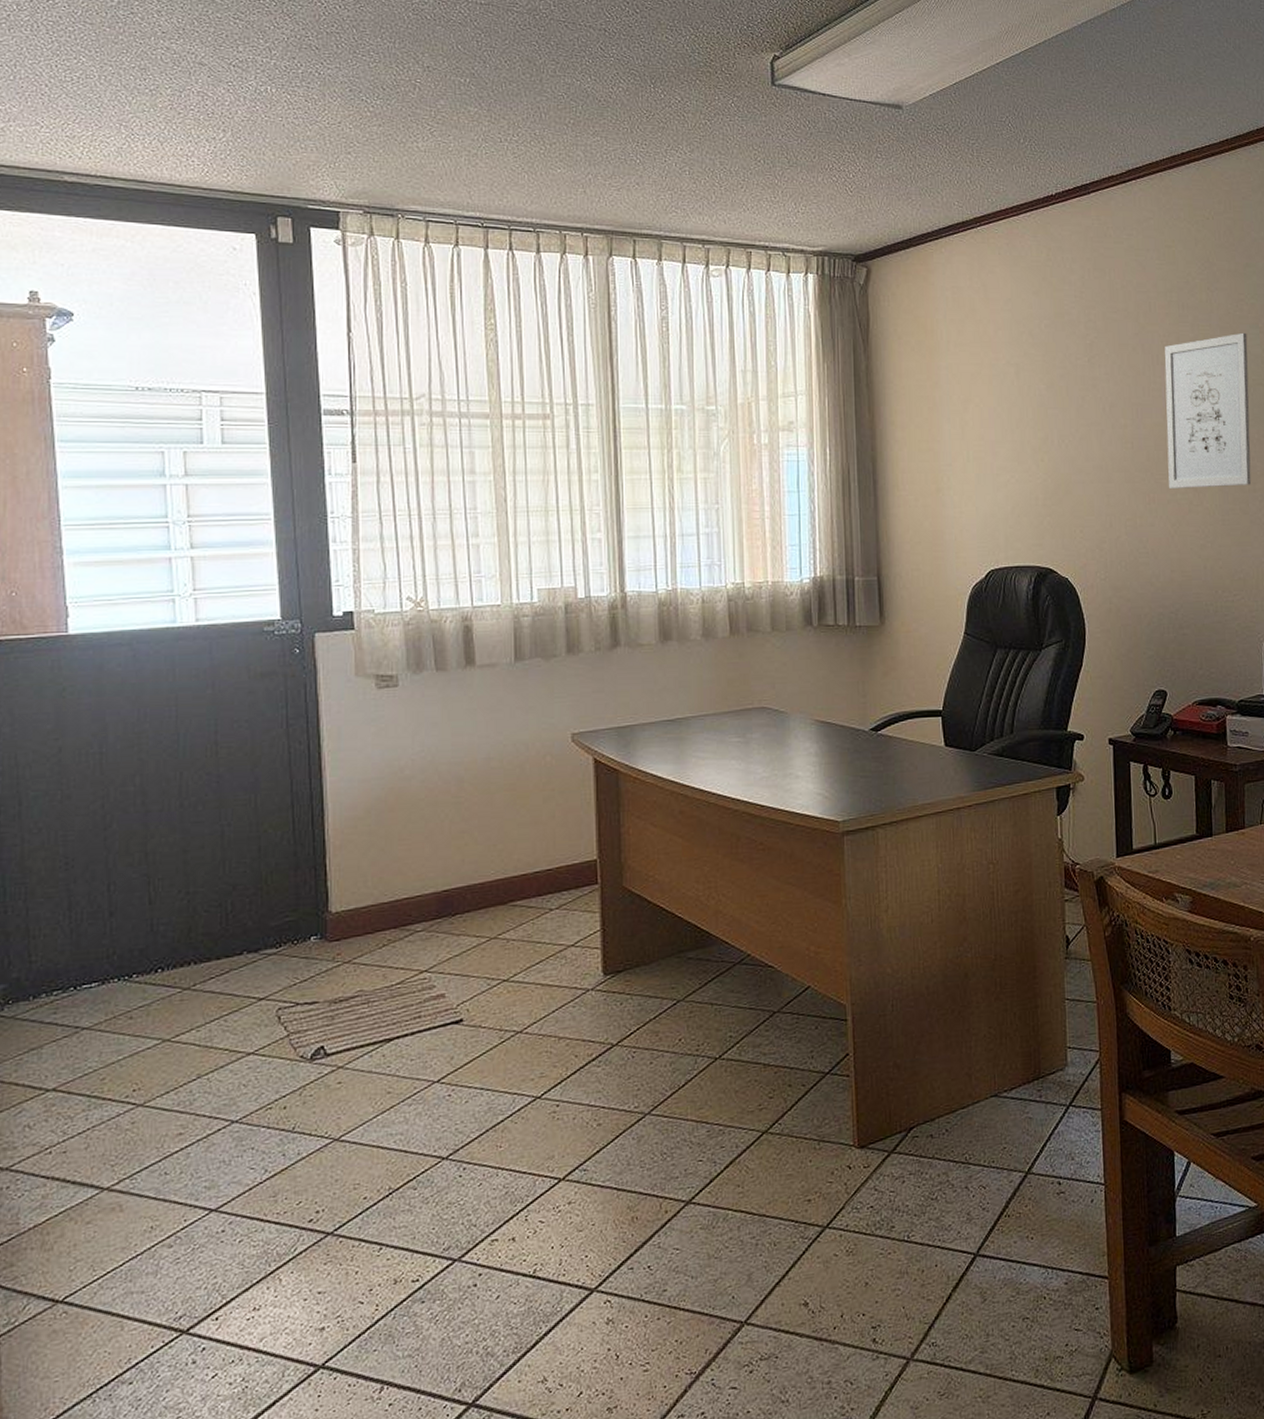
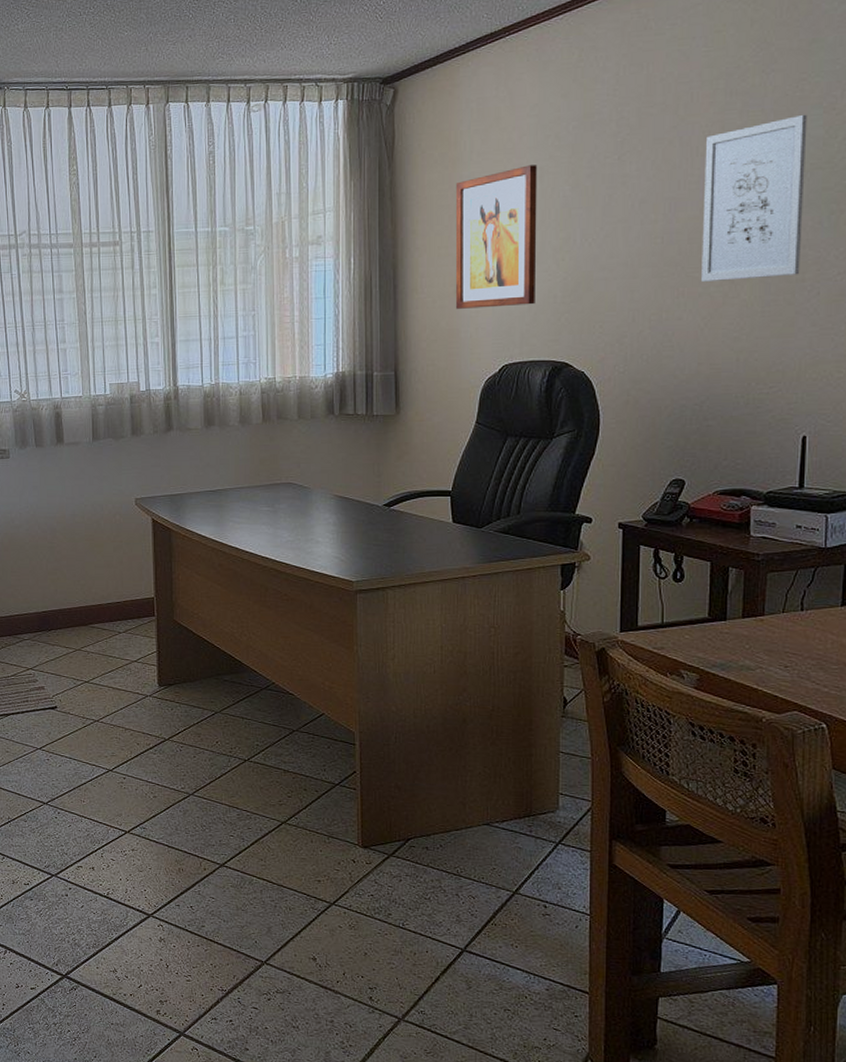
wall art: none [933,360,1018,509] -> present [455,165,538,309]

